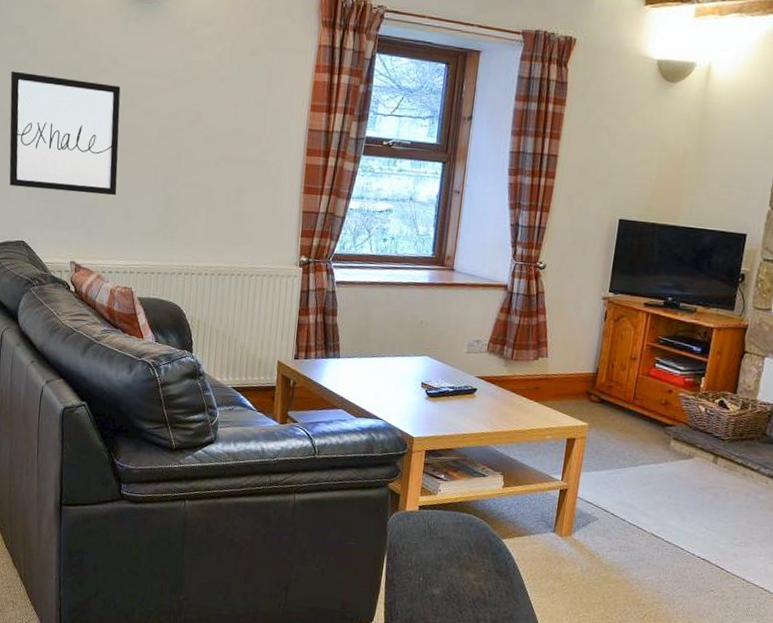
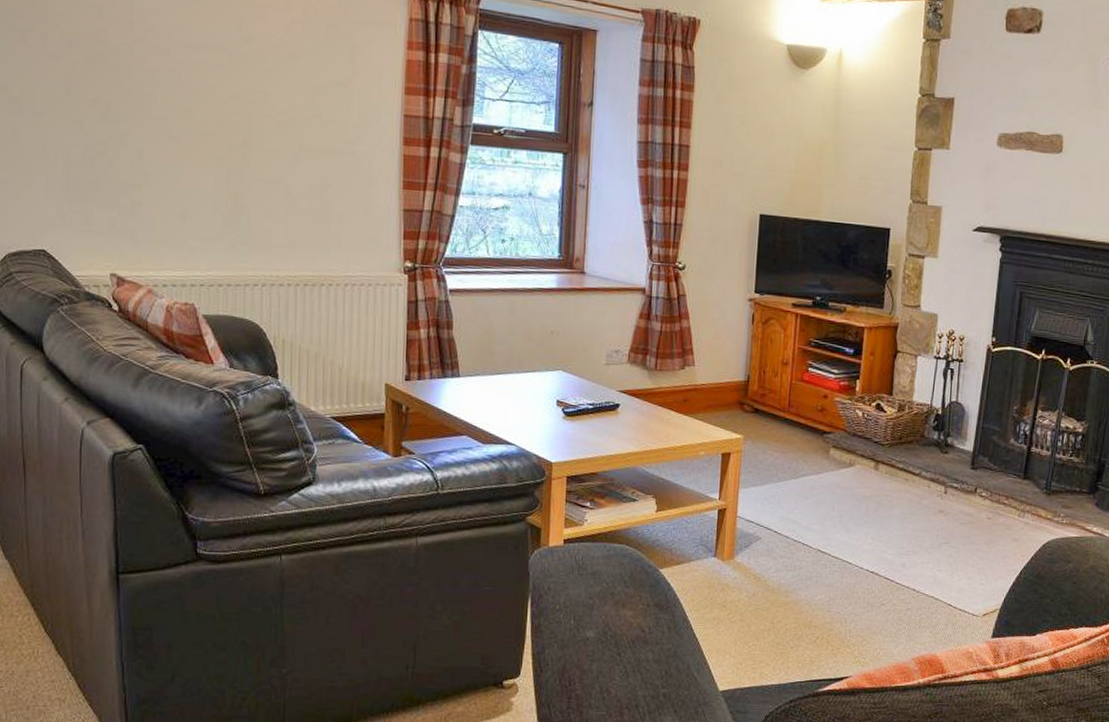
wall art: present [9,70,121,196] -> none [13,39,167,193]

